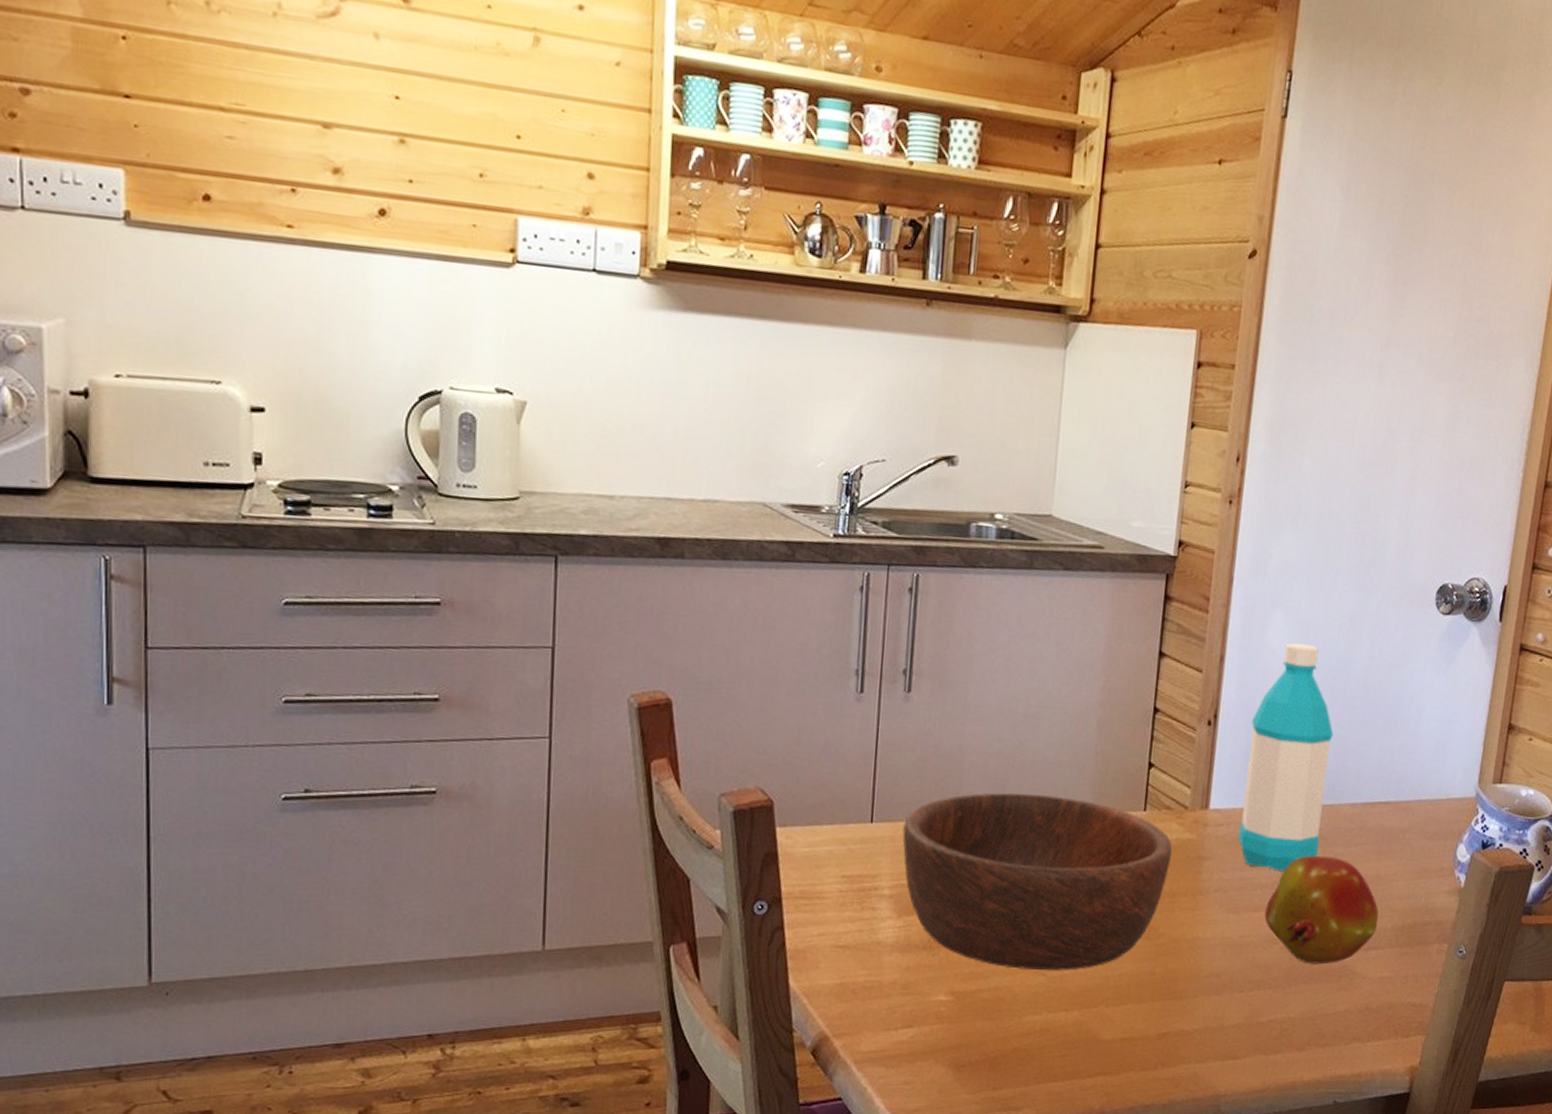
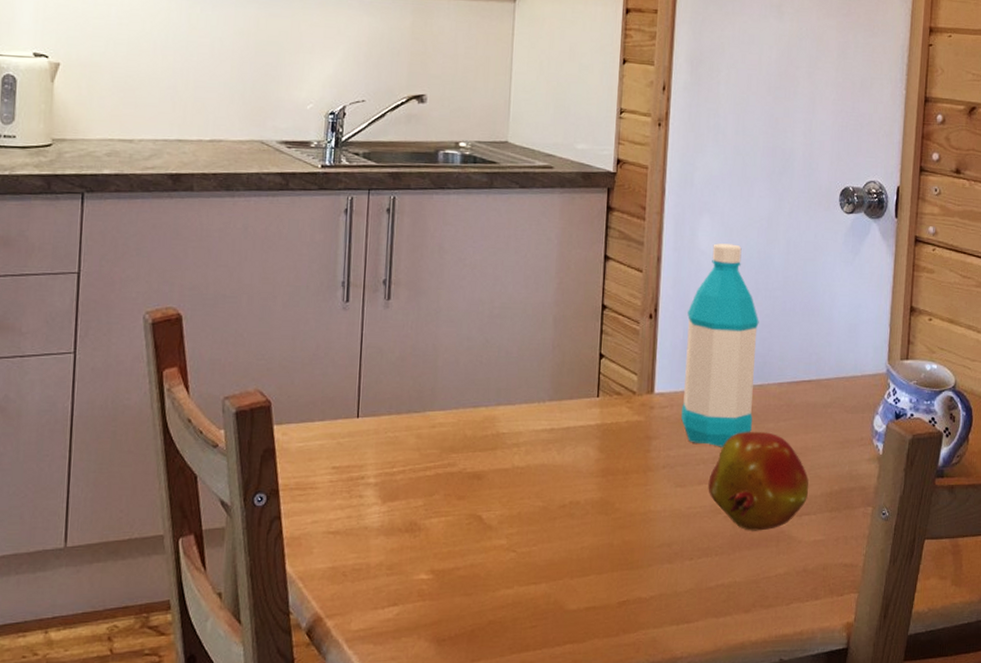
wooden bowl: present [902,793,1173,970] -> none [385,386,624,547]

